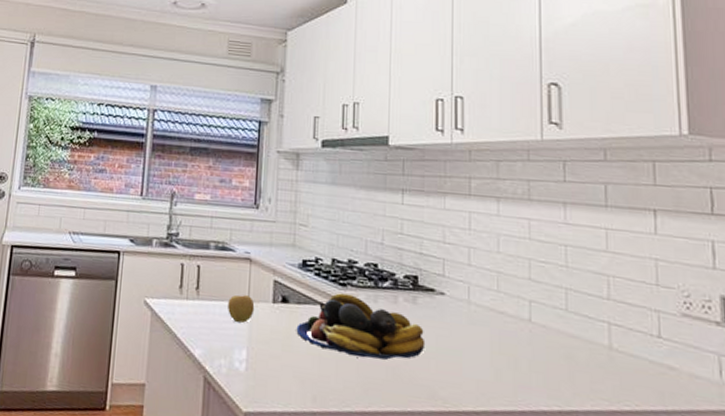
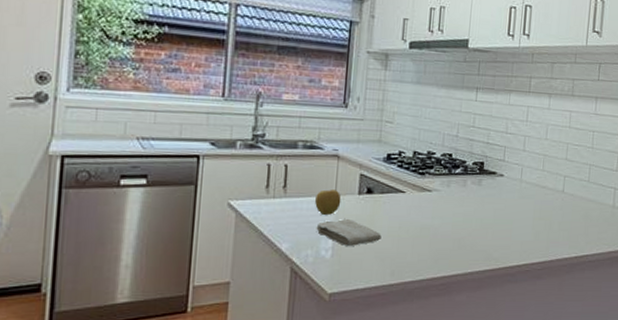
washcloth: none [229,328,300,361] -> present [316,218,382,246]
fruit bowl: present [296,293,426,360] -> none [379,181,486,234]

